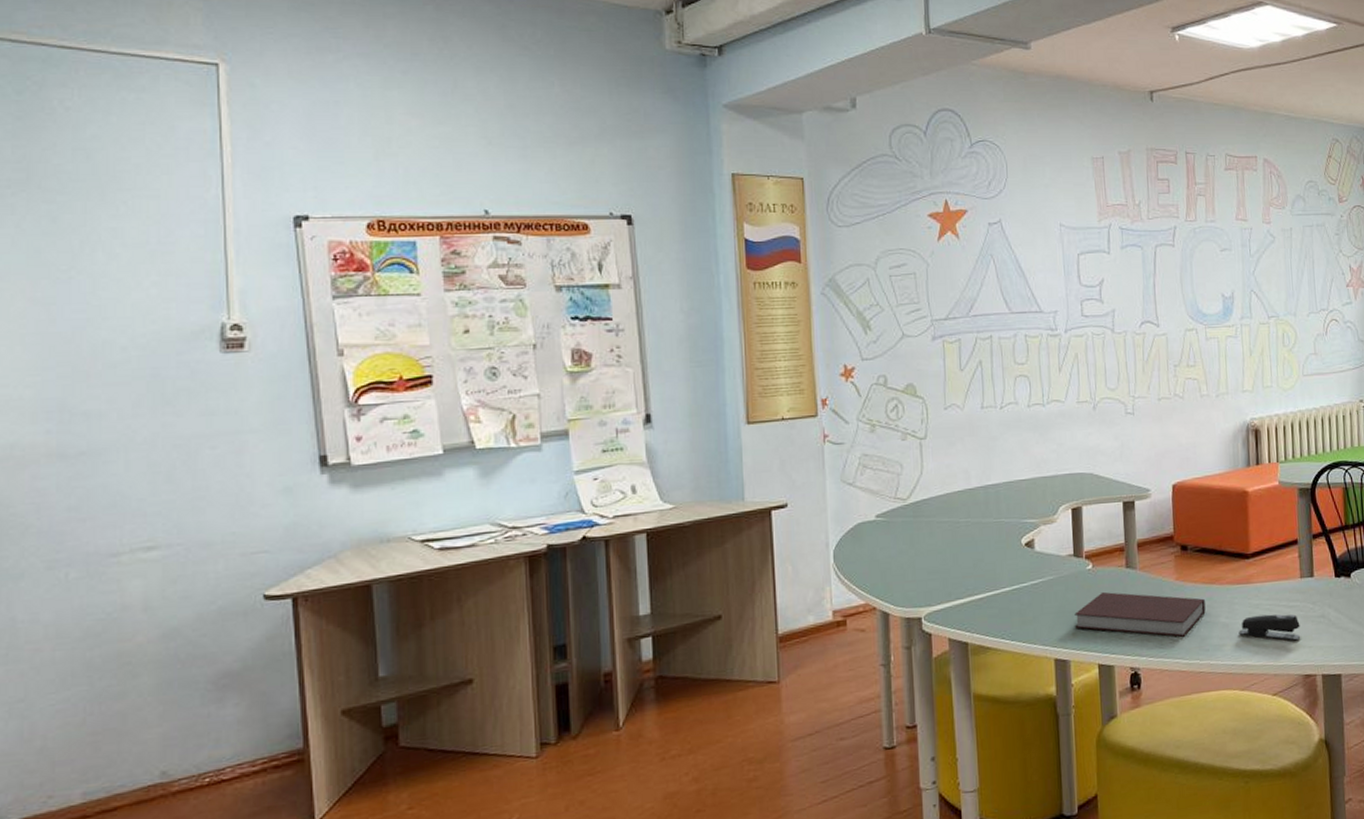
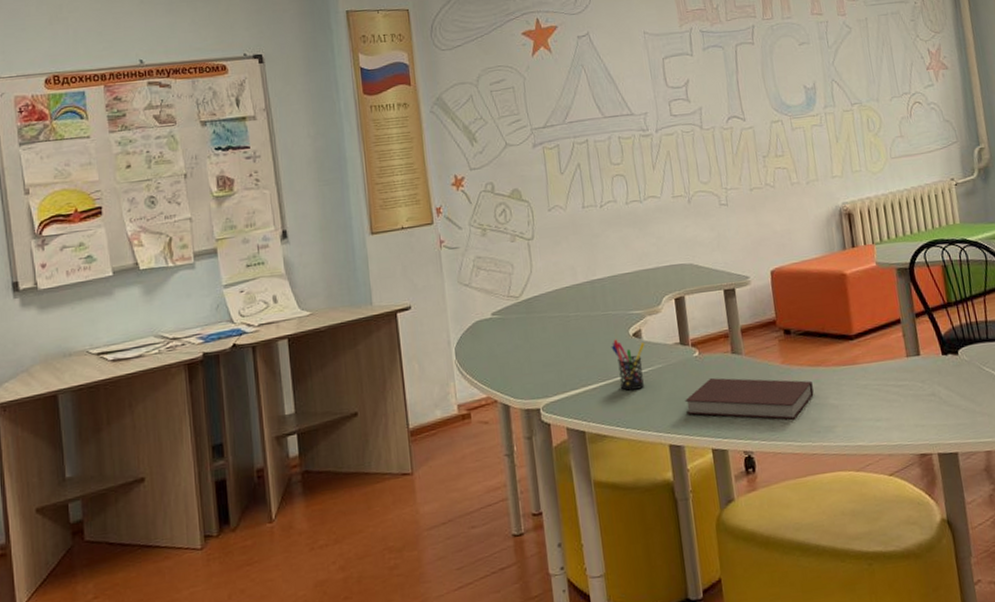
pen holder: none [1001,548,1038,602] -> present [611,339,645,391]
stapler: present [1238,614,1301,641] -> none [849,393,913,420]

